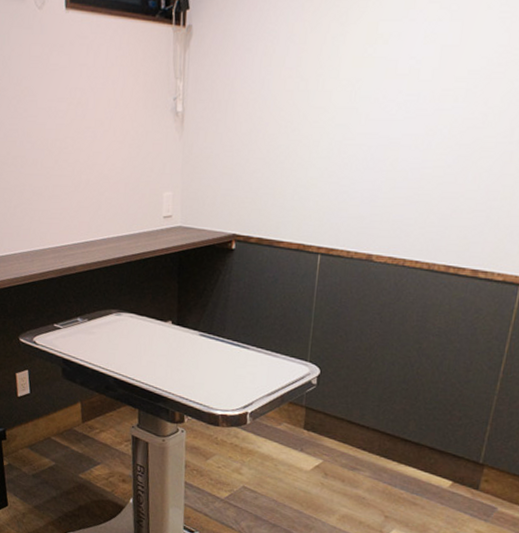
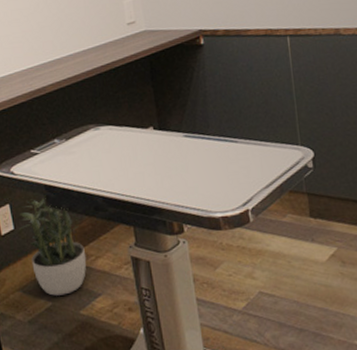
potted plant: none [35,368,92,459] -> present [19,195,87,296]

